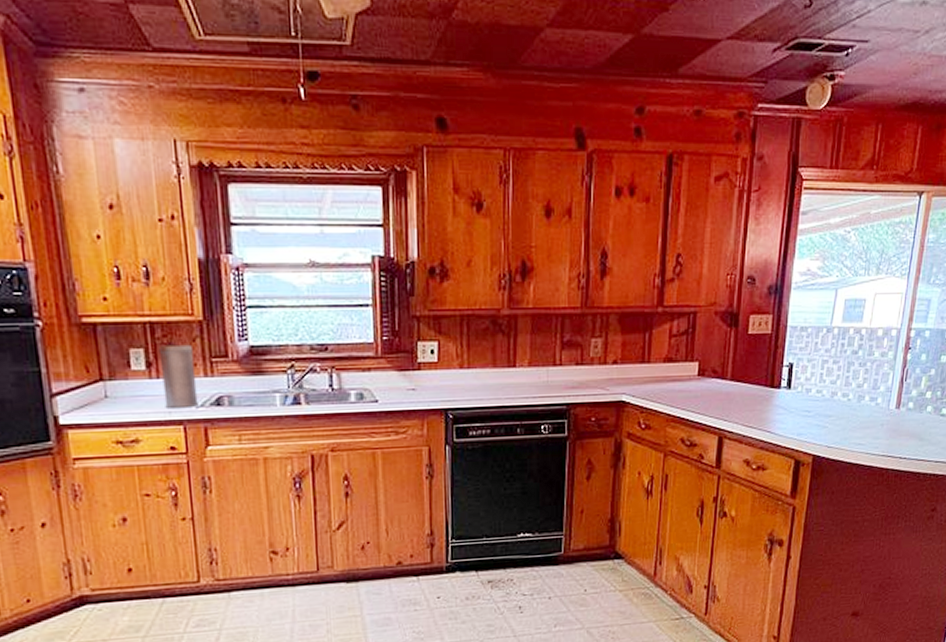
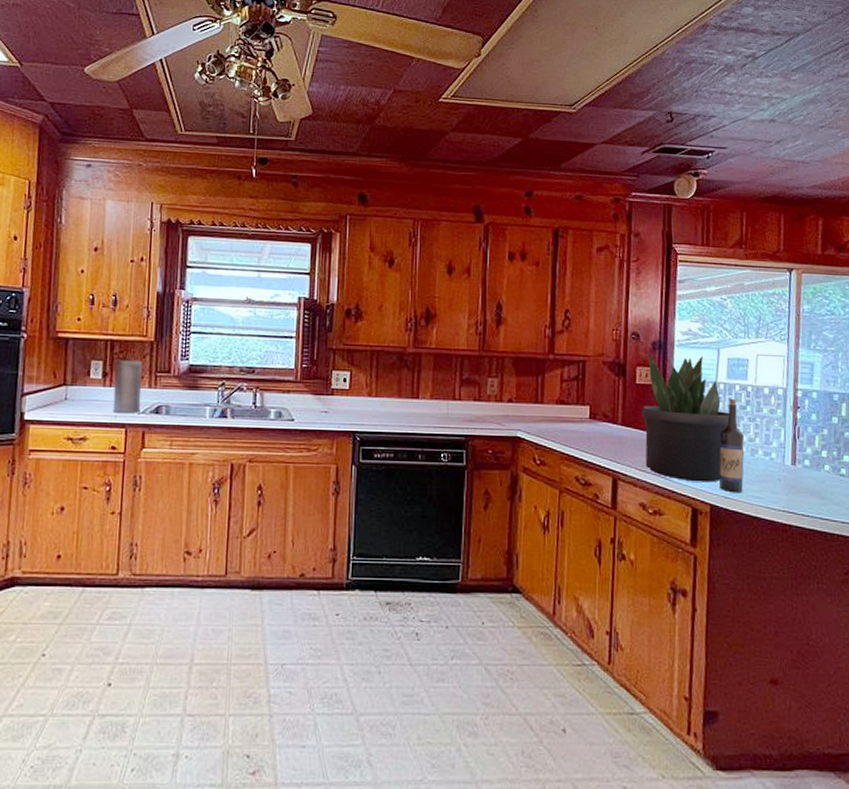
planter: none [752,298,841,434] -> present [641,353,730,483]
wine bottle: none [823,343,853,442] -> present [718,398,745,493]

